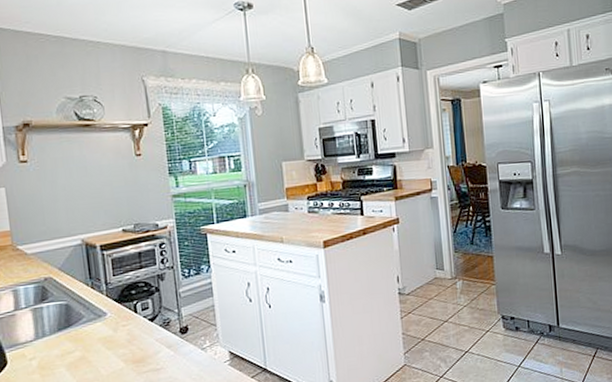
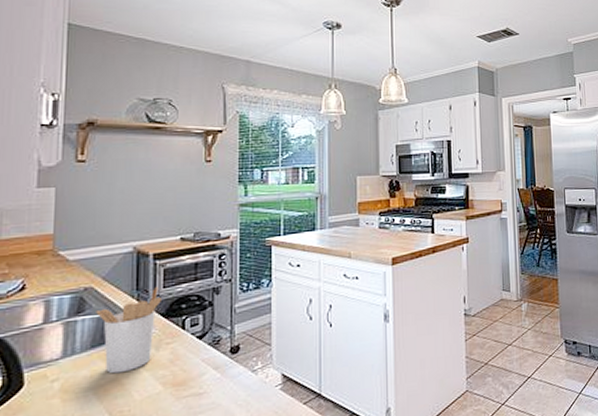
utensil holder: none [57,276,114,353] -> present [96,287,163,374]

